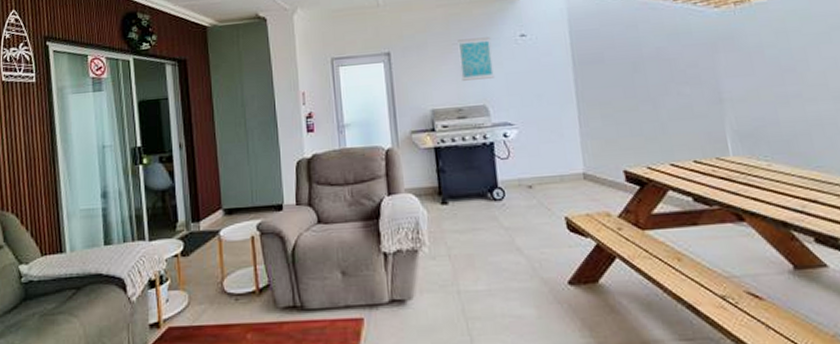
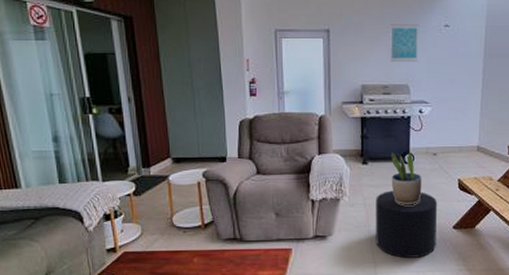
stool: none [462,236,550,328] -> present [375,190,438,258]
potted plant: none [475,186,520,255] -> present [391,152,422,205]

